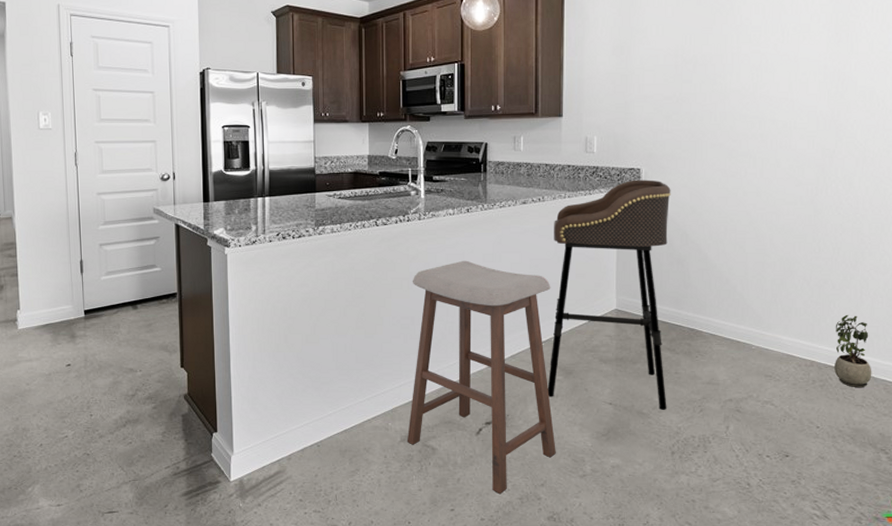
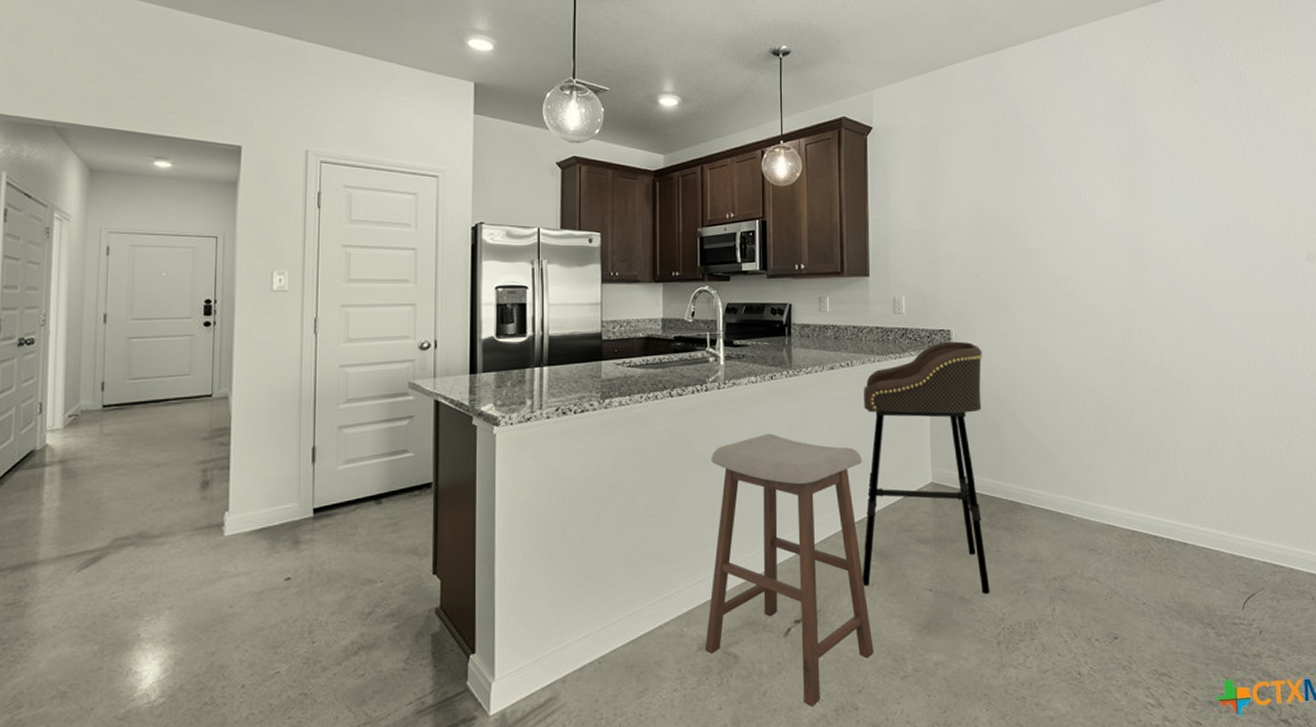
potted plant: present [834,314,872,388] -> none [1152,479,1192,558]

